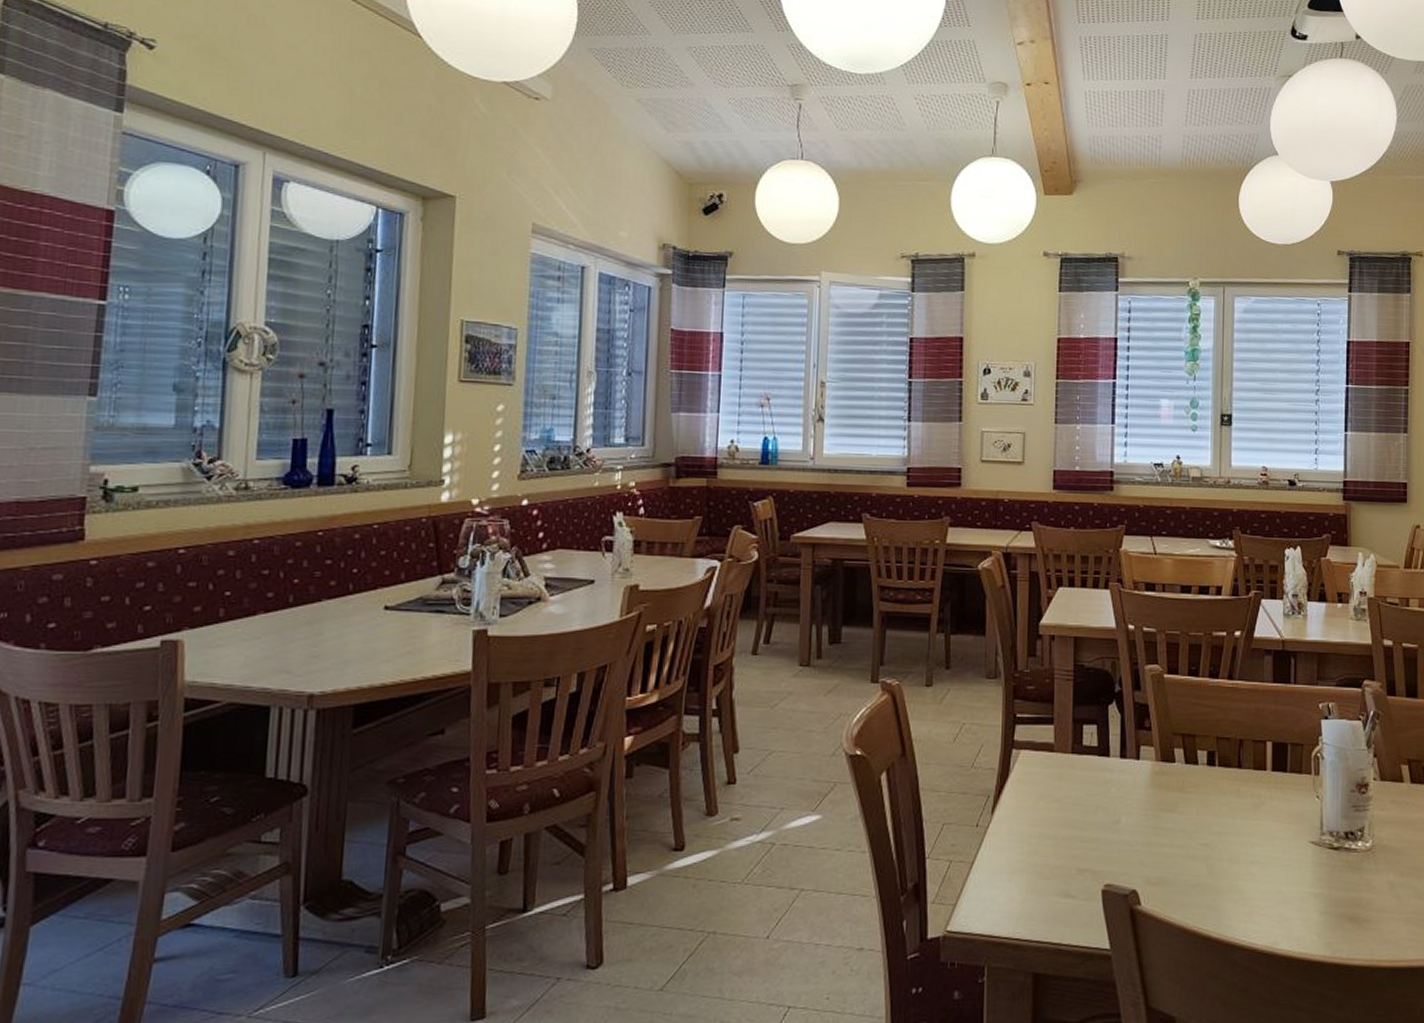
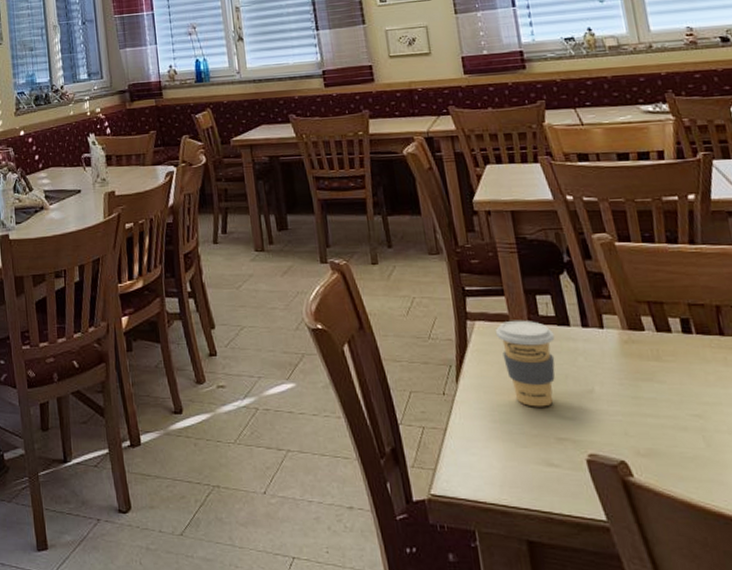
coffee cup: none [1038,749,1093,839] -> present [495,320,555,407]

